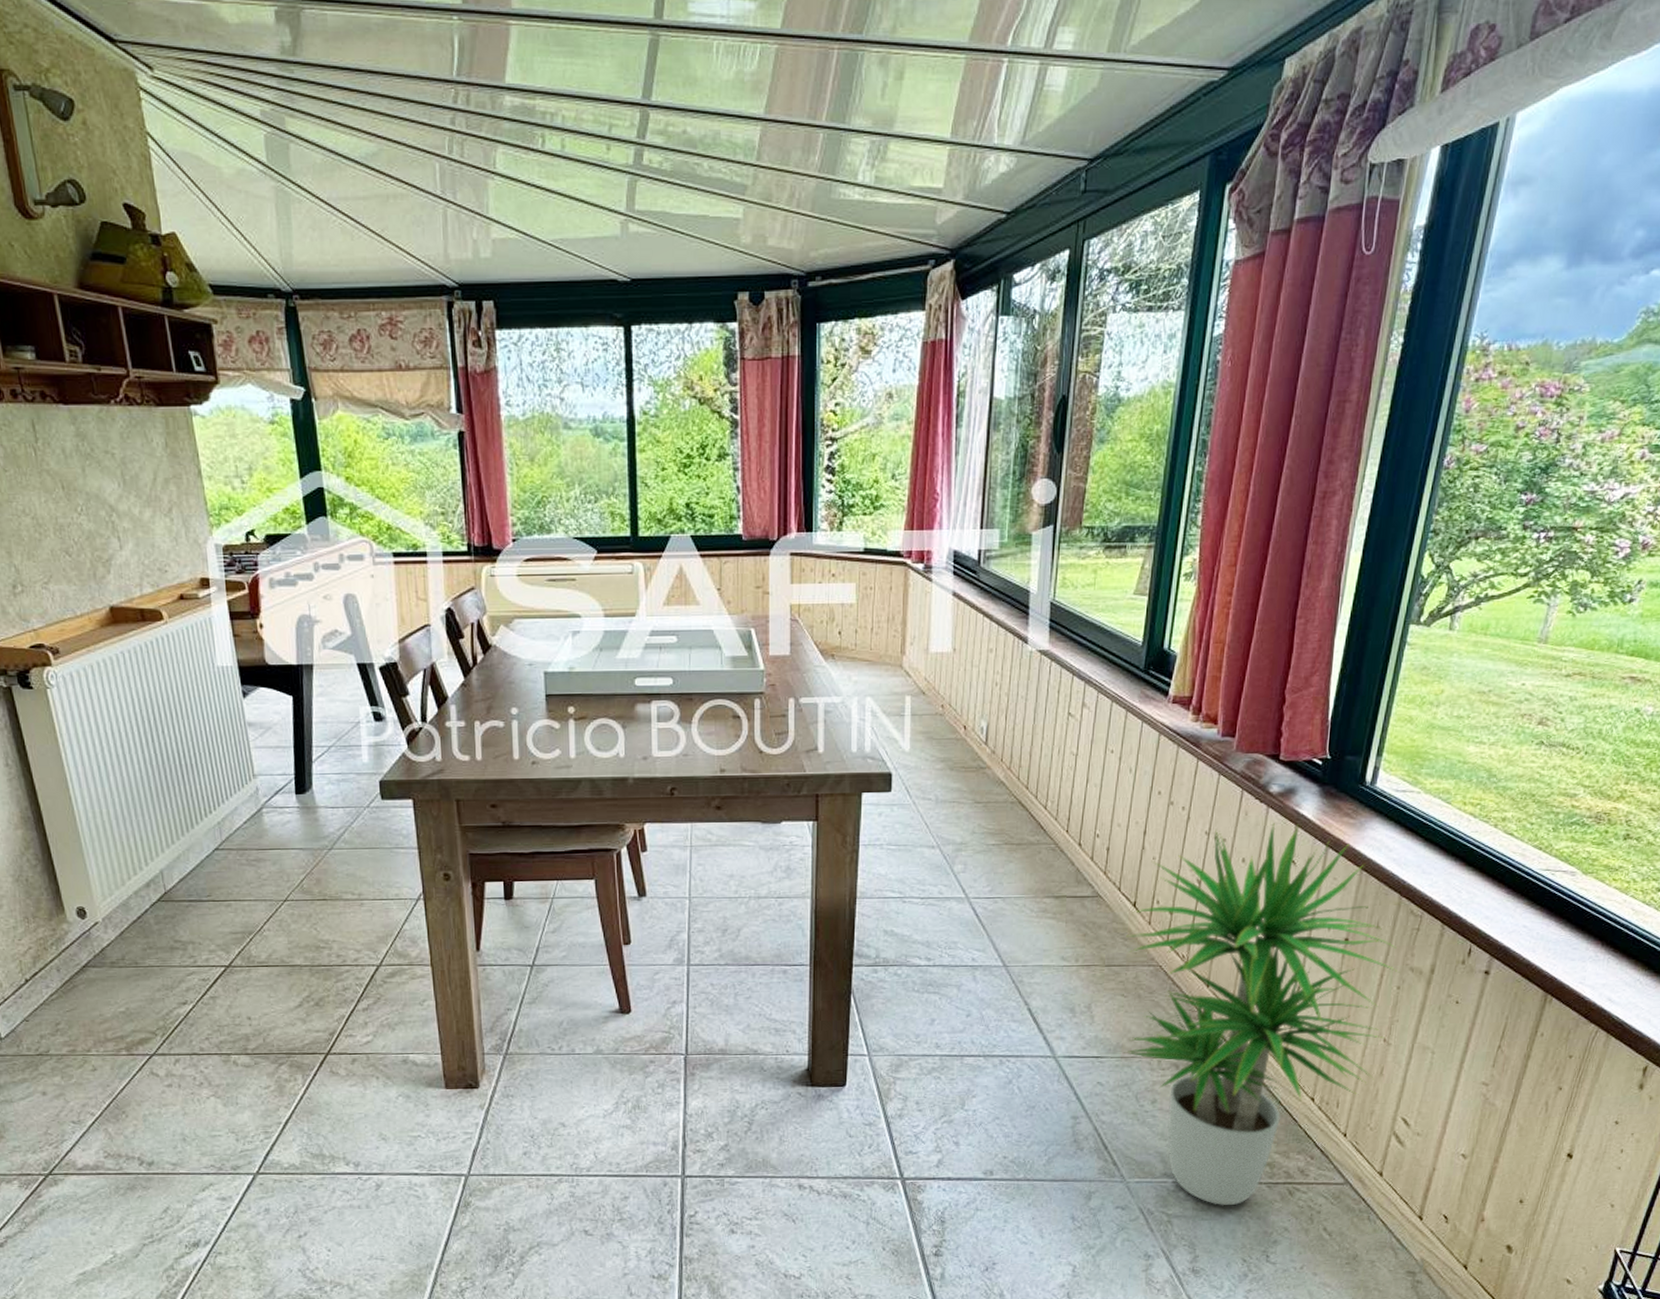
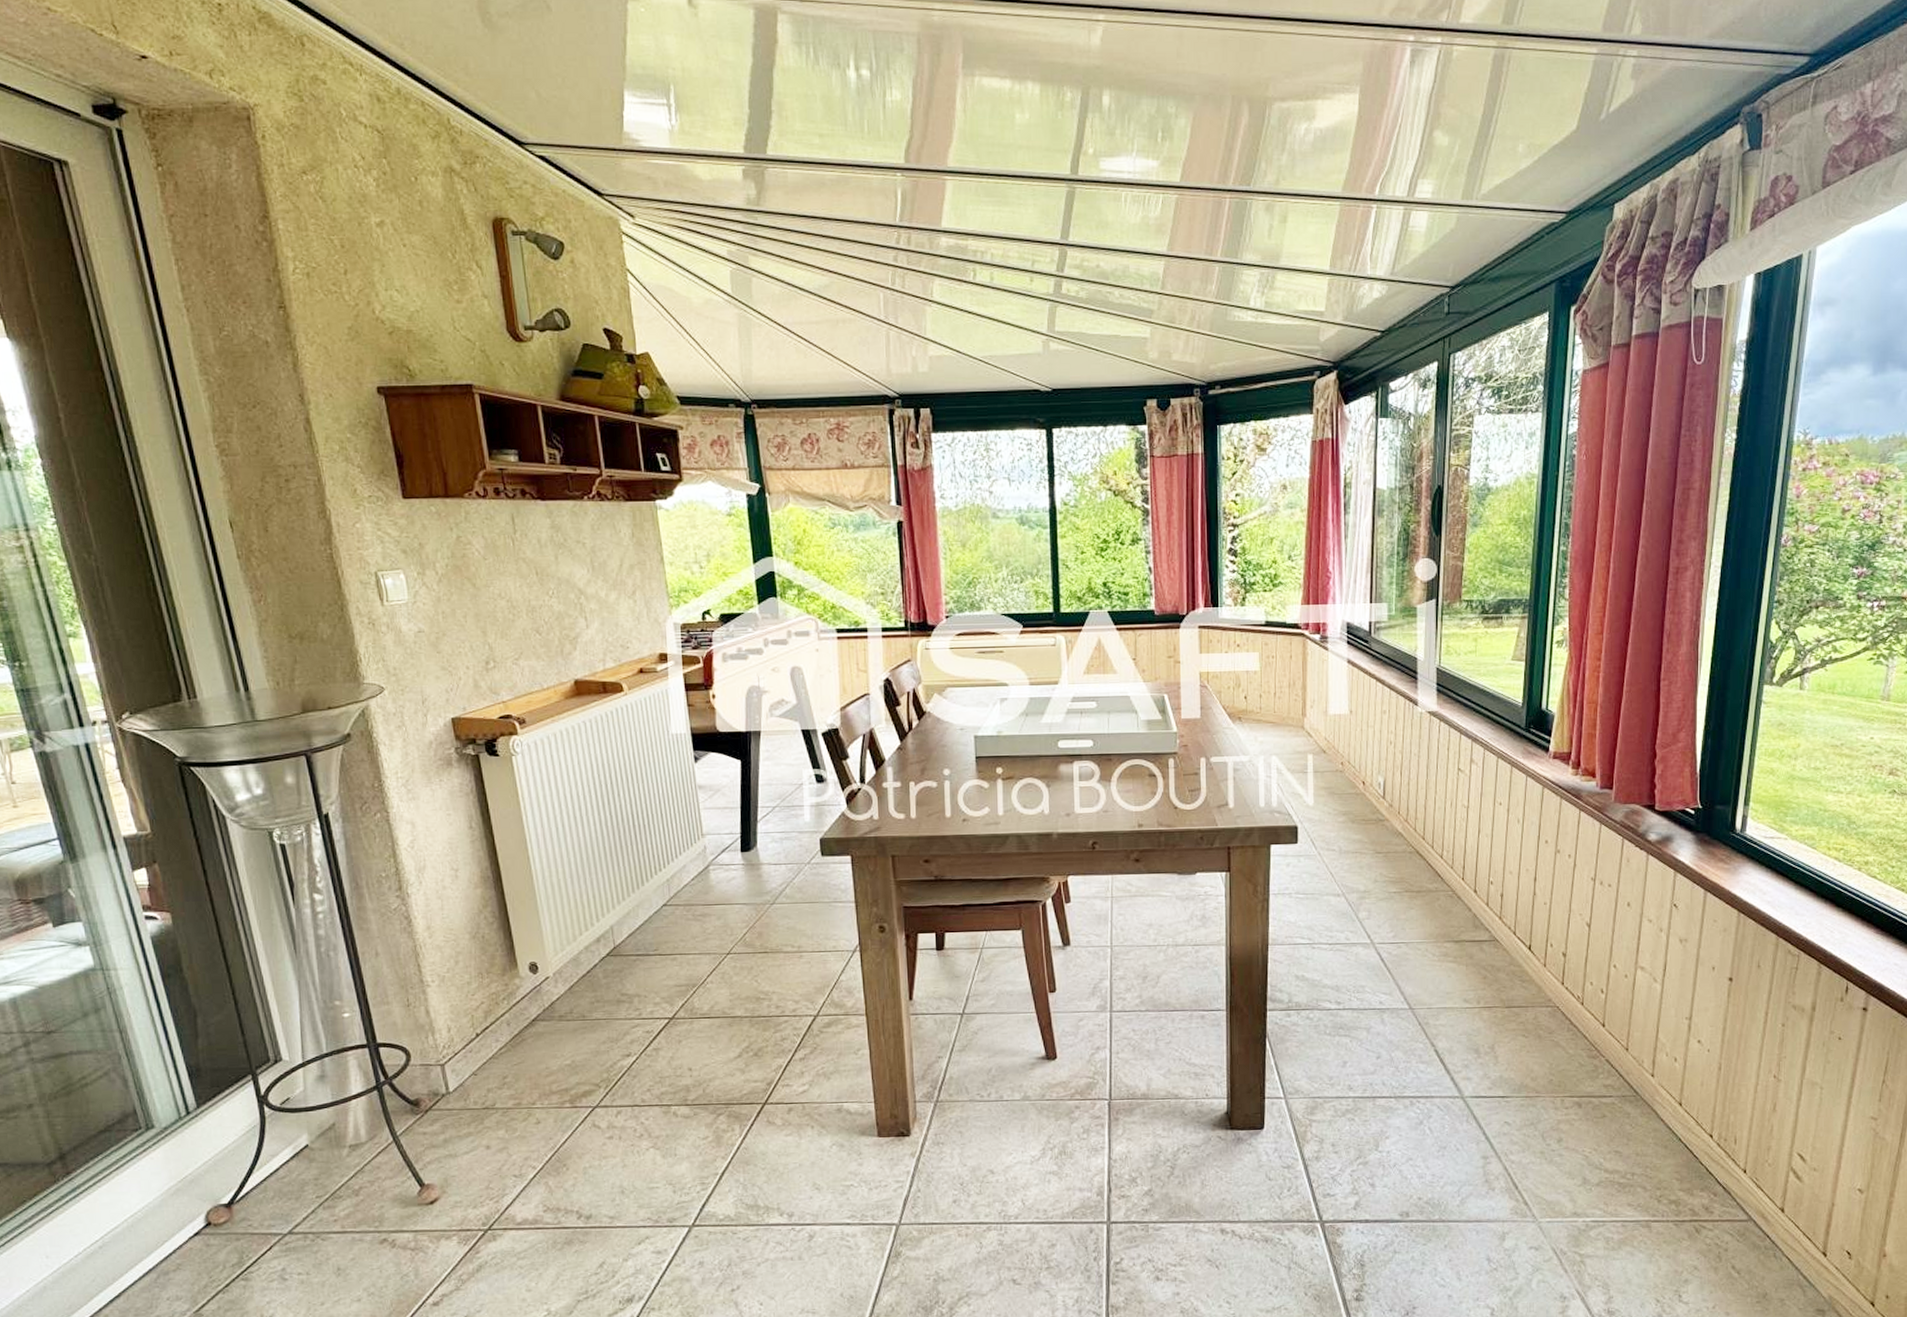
potted plant: present [1124,823,1400,1206] -> none [1524,869,1783,1245]

